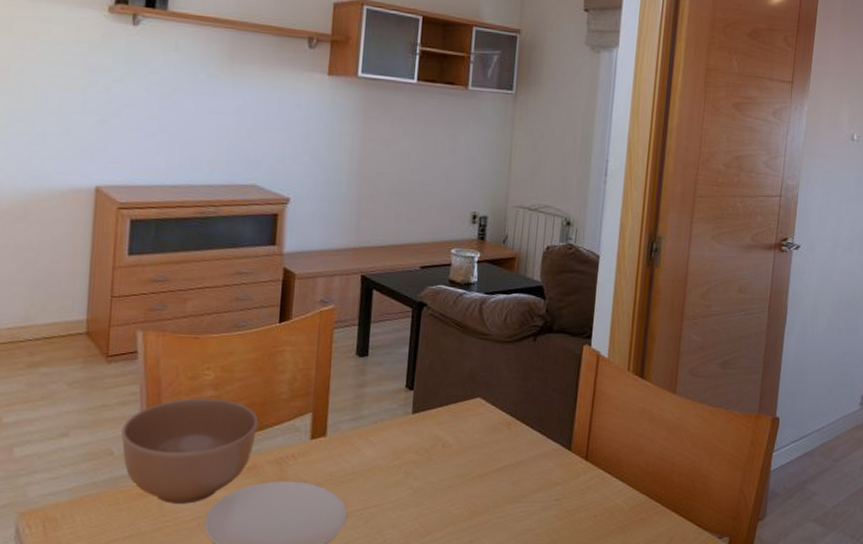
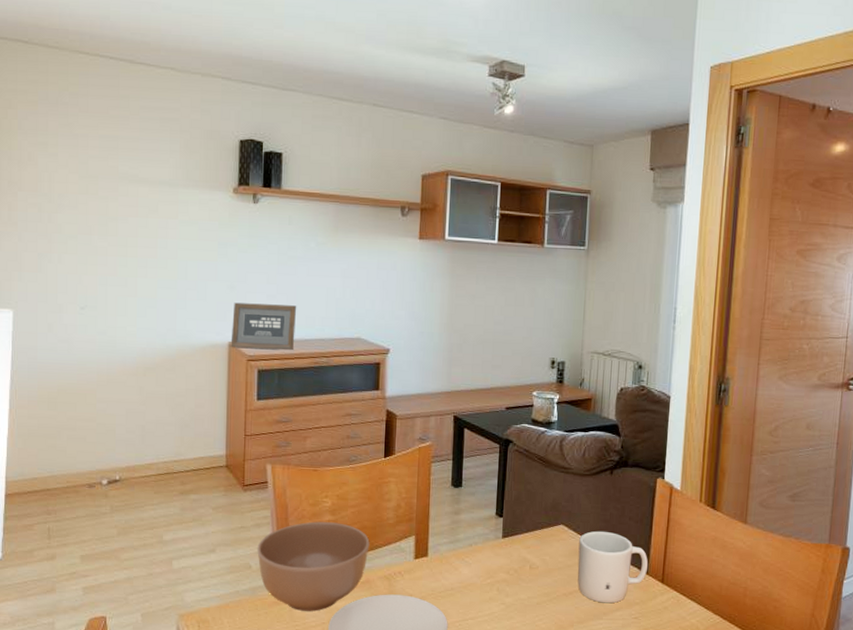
picture frame: none [98,140,182,197] -> present [230,302,297,350]
mug: none [494,403,572,485] -> present [577,530,649,604]

